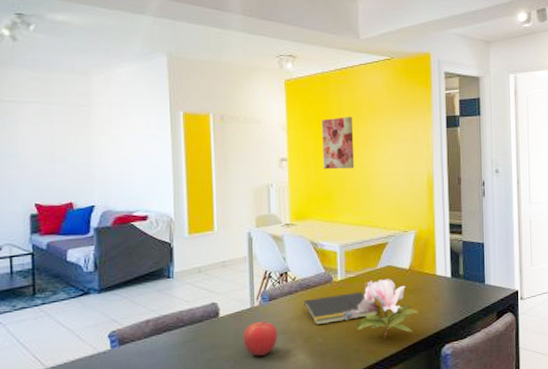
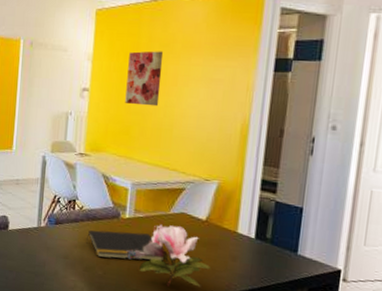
fruit: present [243,320,278,356] -> none [26,241,60,275]

